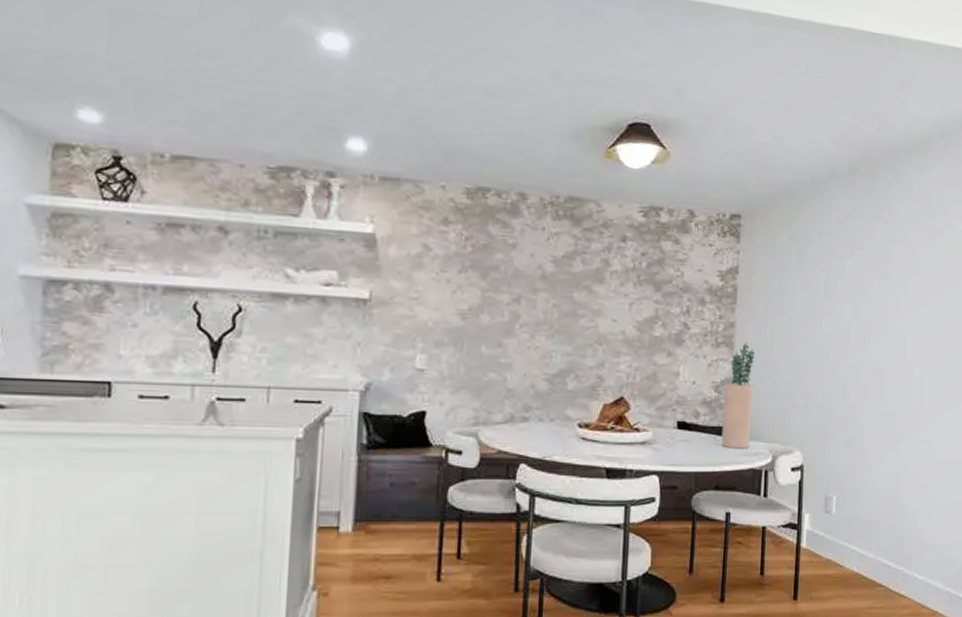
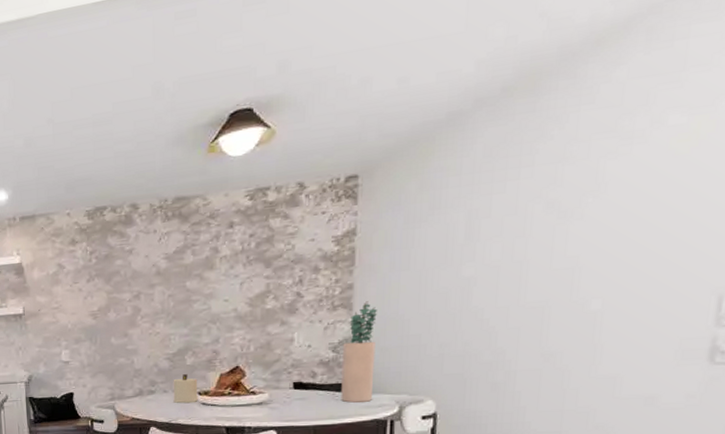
candle: none [549,401,579,437] -> present [173,374,198,404]

